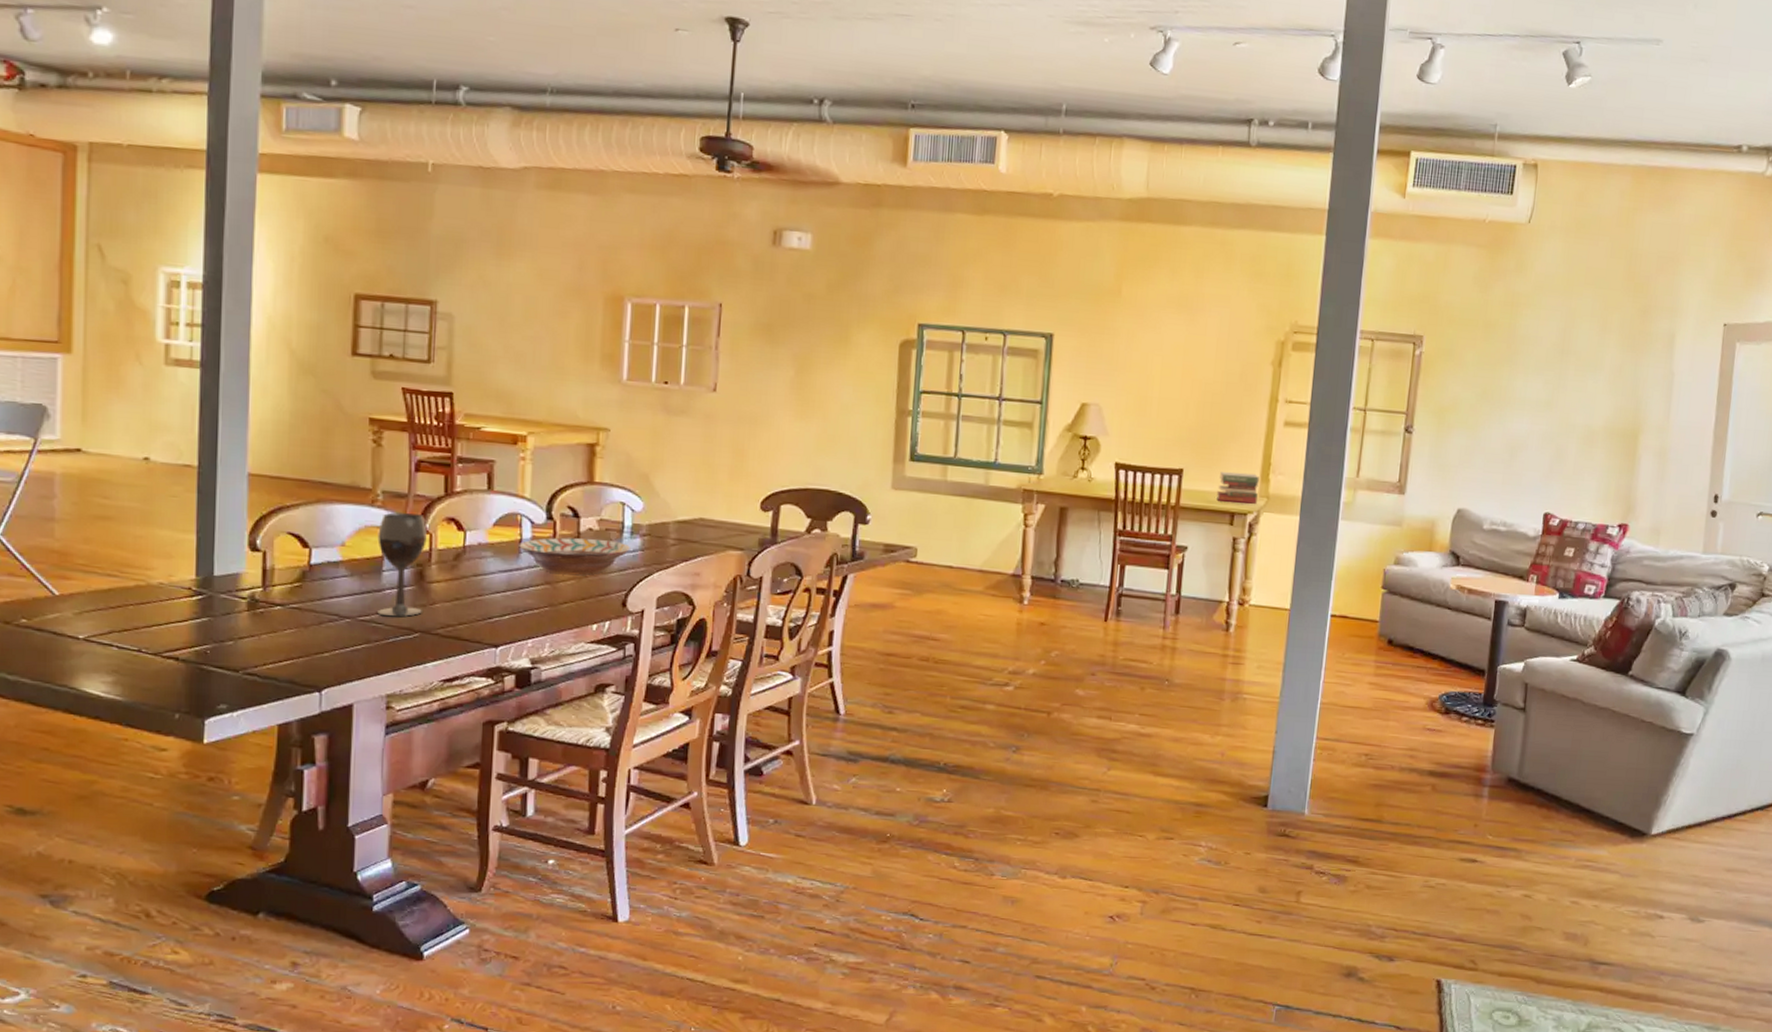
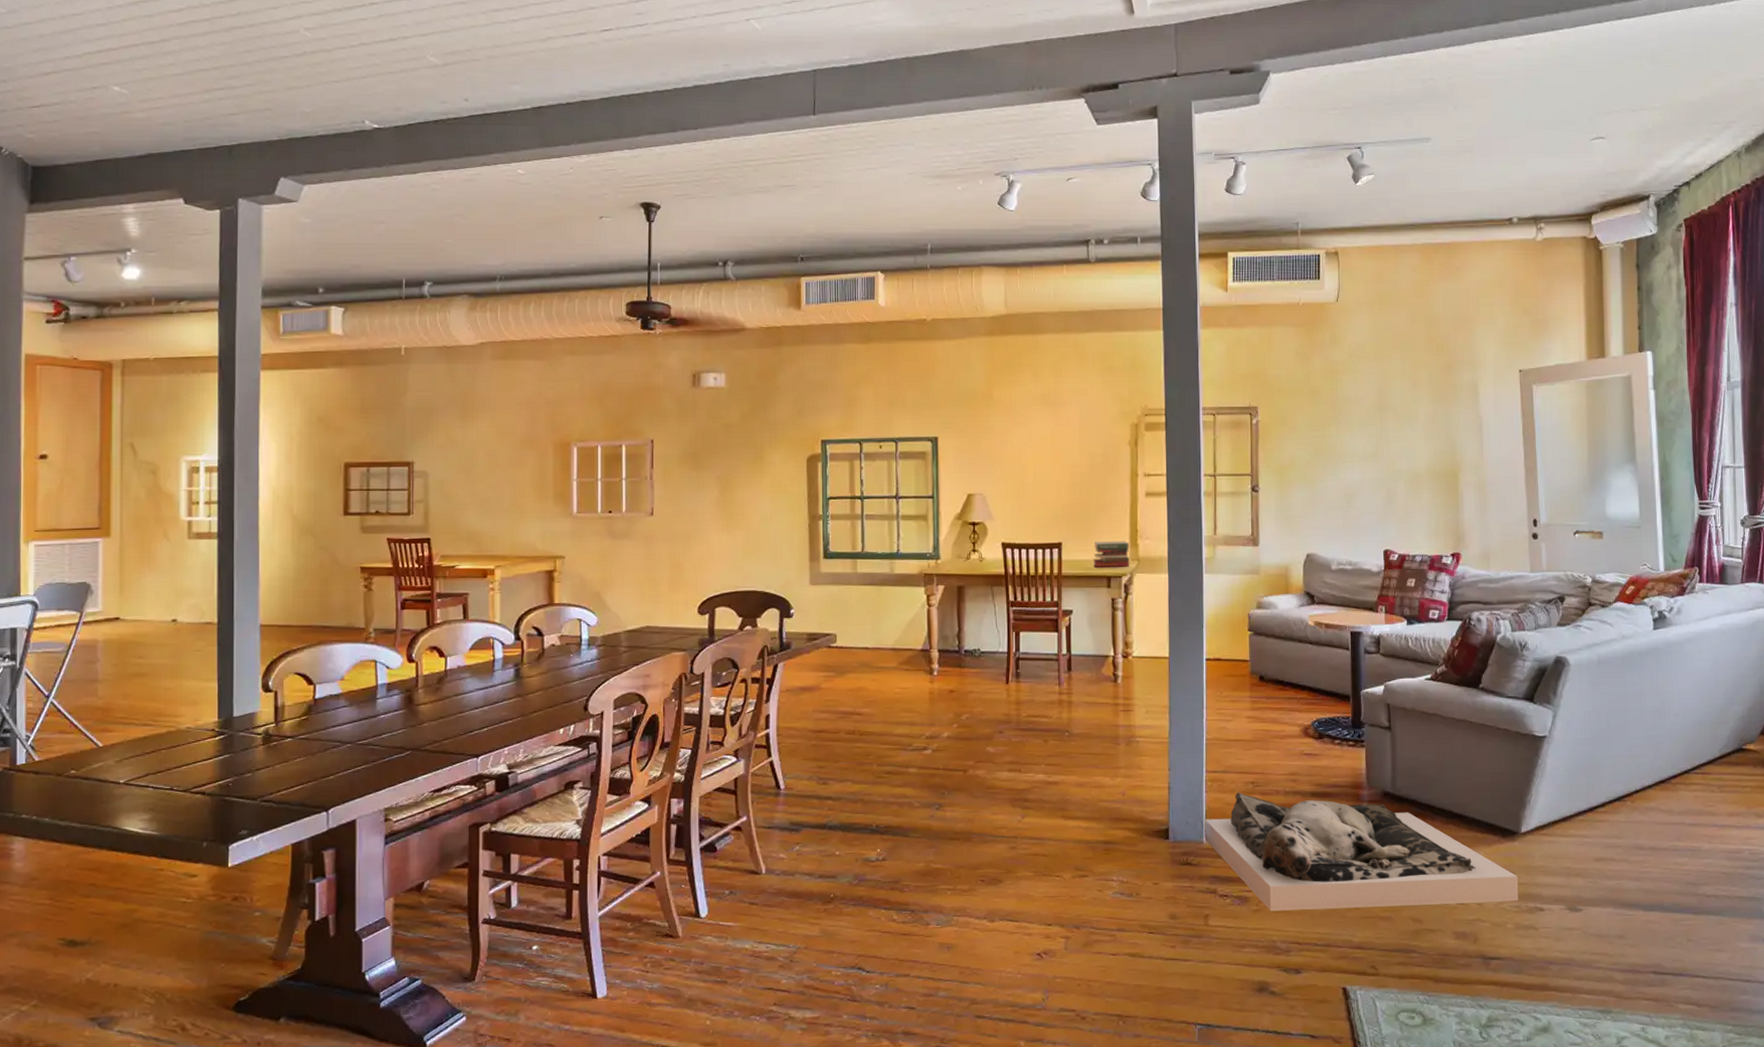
wine glass: present [377,512,427,617] -> none [371,645,413,739]
decorative bowl: present [519,537,630,576] -> none [492,653,588,687]
dog bed: none [1307,763,1641,906] -> present [1204,792,1519,911]

